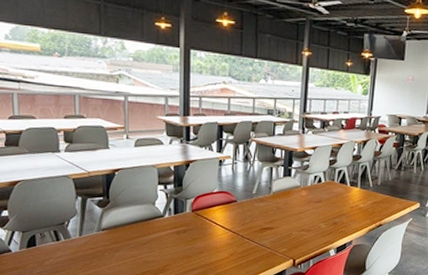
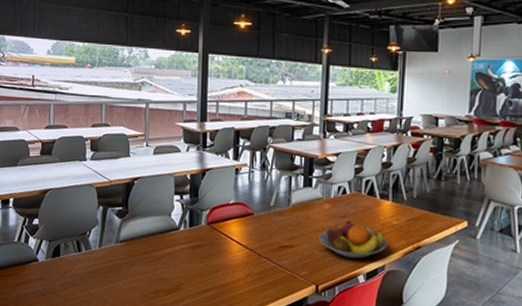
fruit bowl: none [297,204,355,236] -> present [319,219,387,259]

